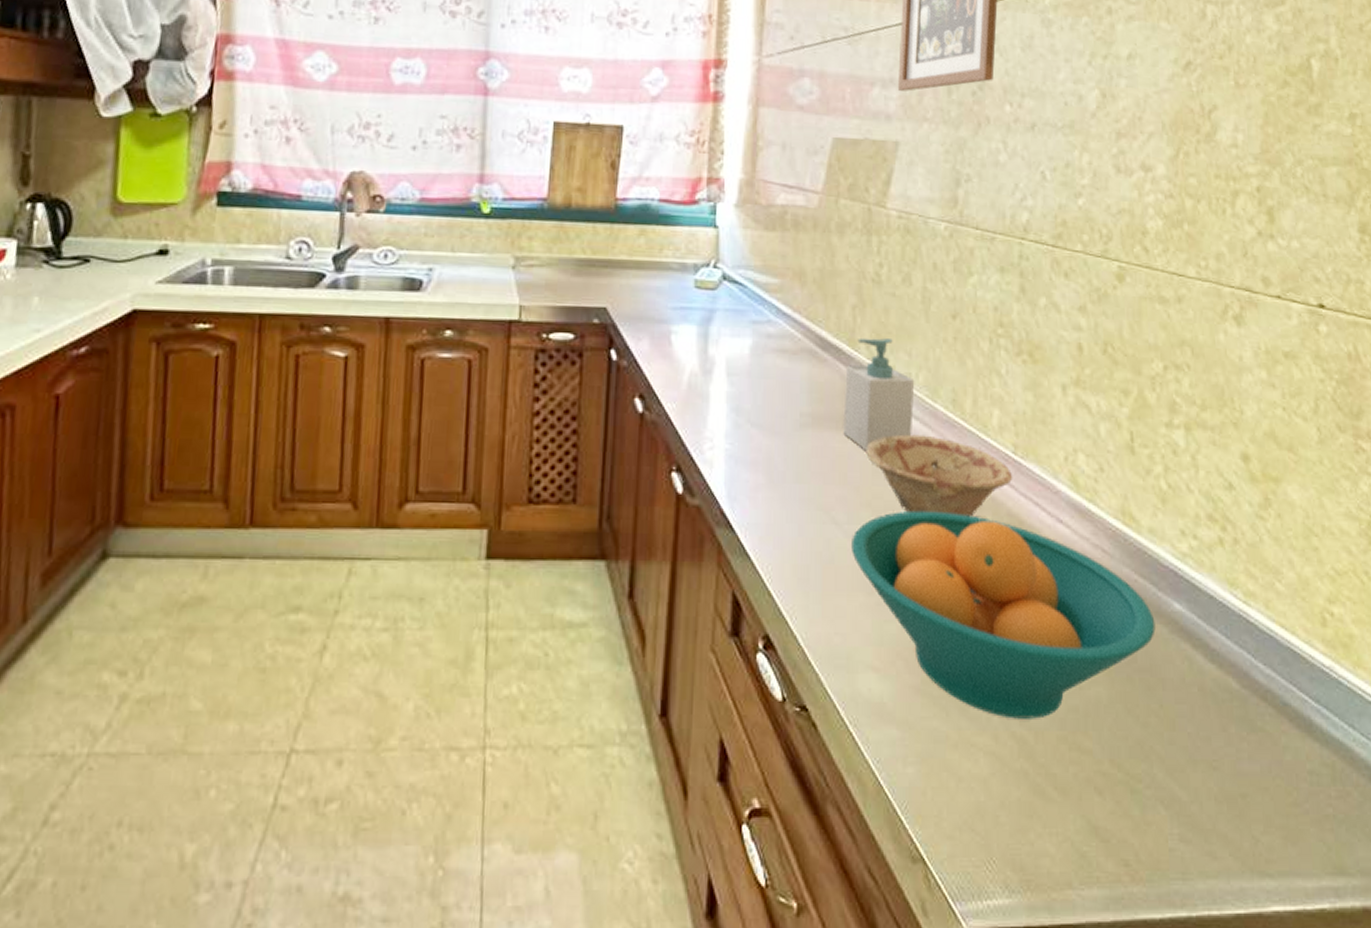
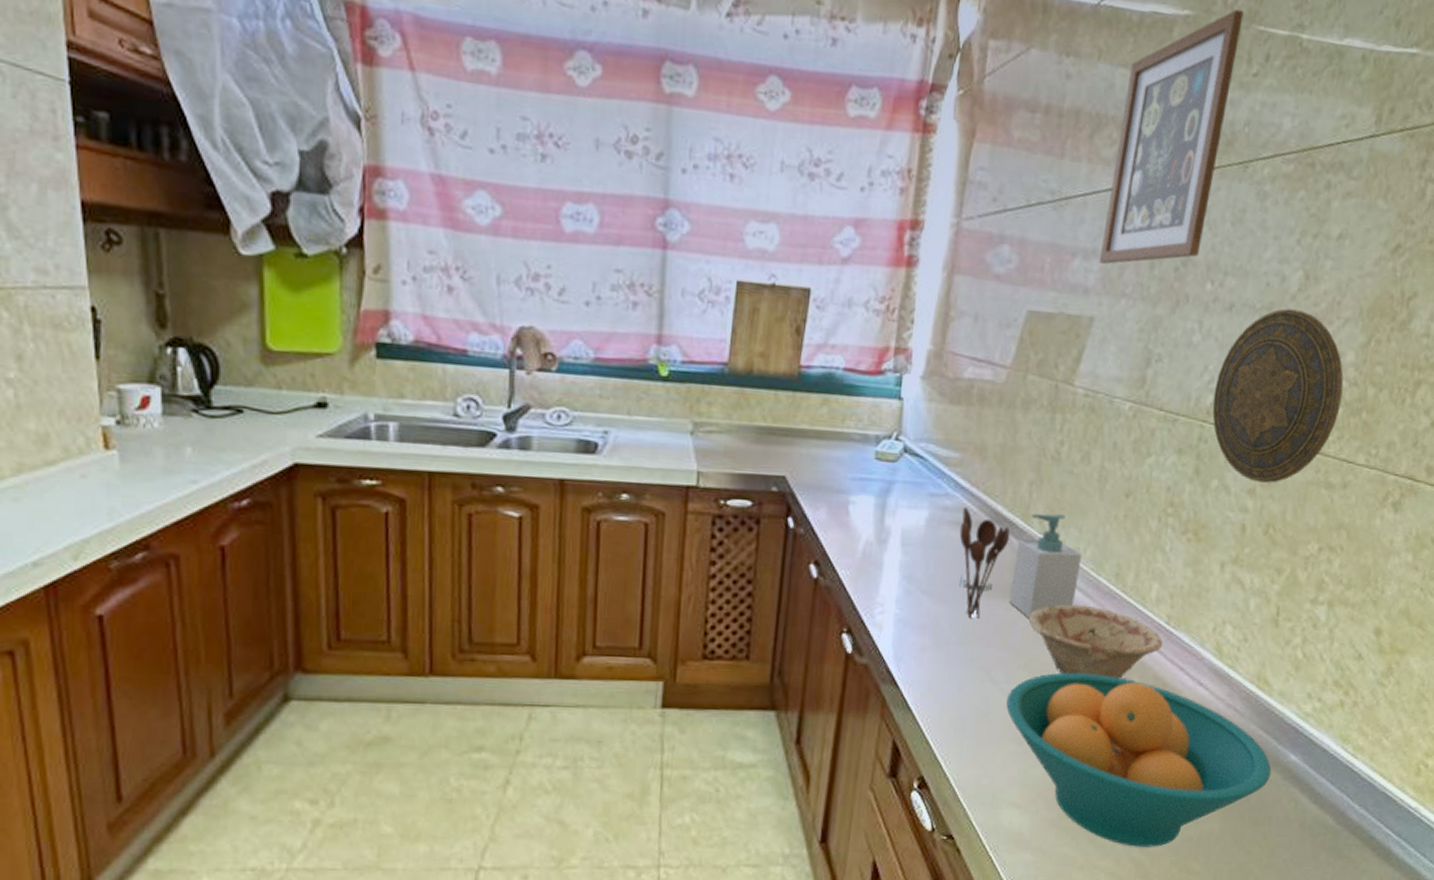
utensil holder: none [785,333,838,453] -> present [958,506,1011,619]
decorative plate: none [1028,126,1160,300] -> present [1212,308,1344,483]

